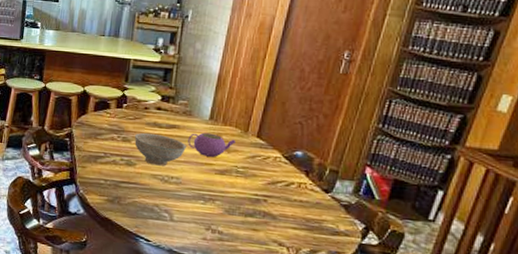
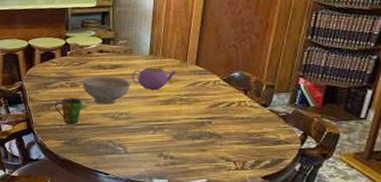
cup: none [103,152,133,182] -> present [55,98,83,125]

